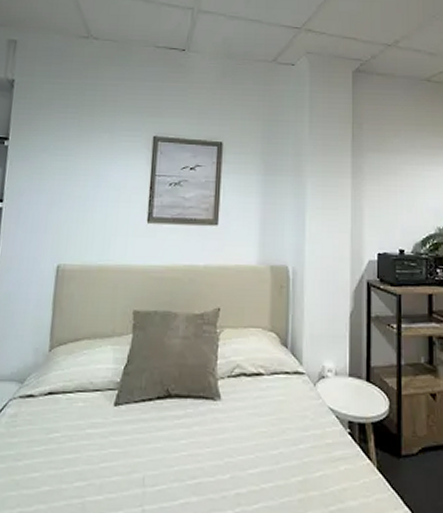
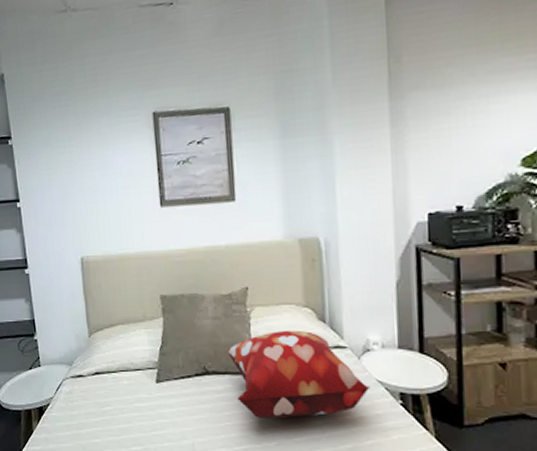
decorative pillow: none [192,353,323,448] -> present [226,330,370,419]

